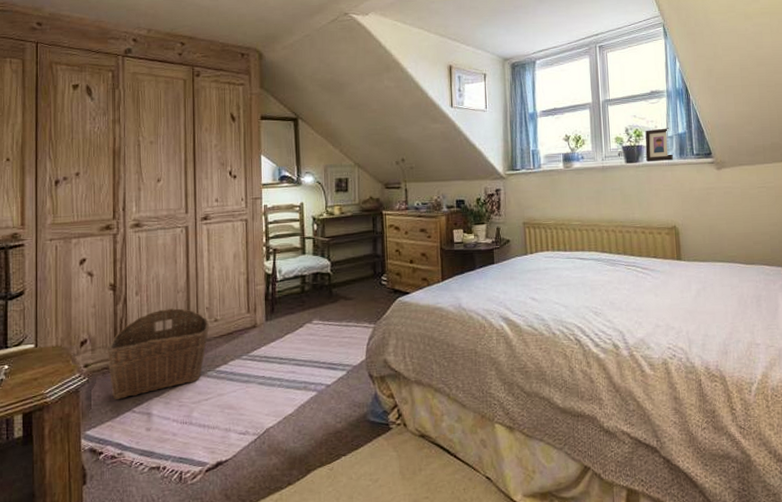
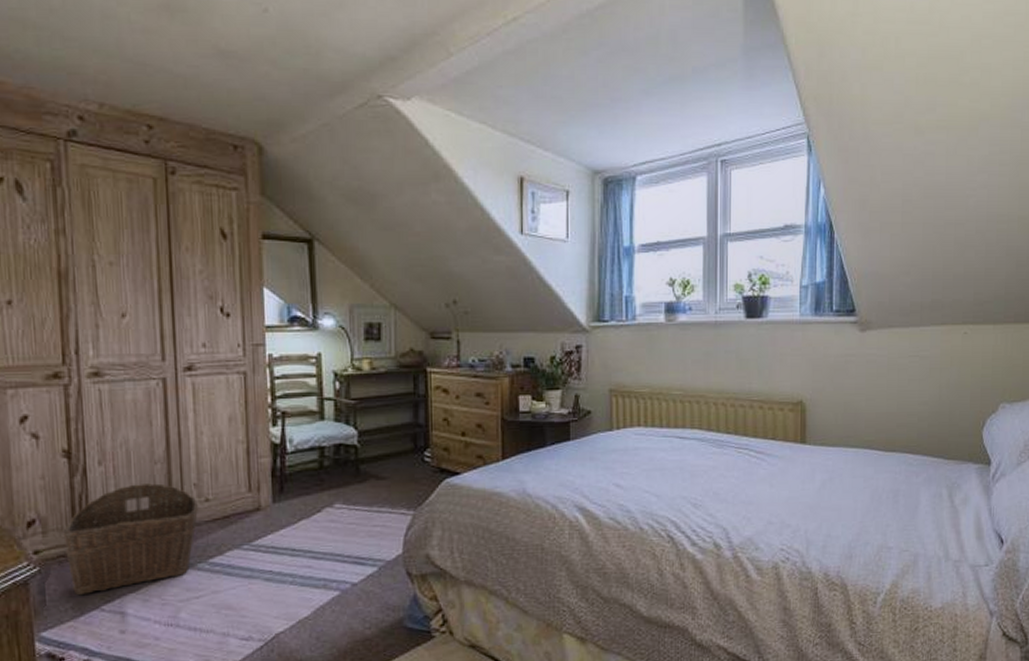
picture frame: present [645,128,673,163] -> none [772,275,806,319]

